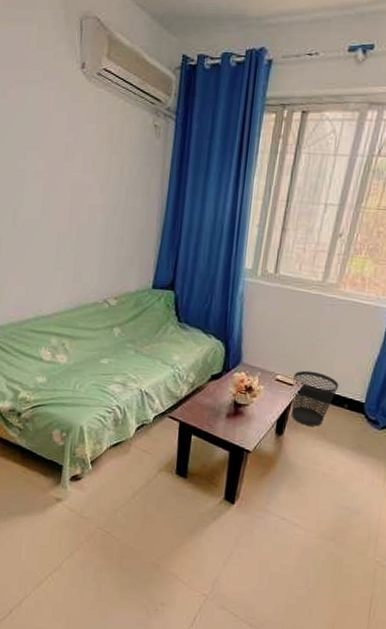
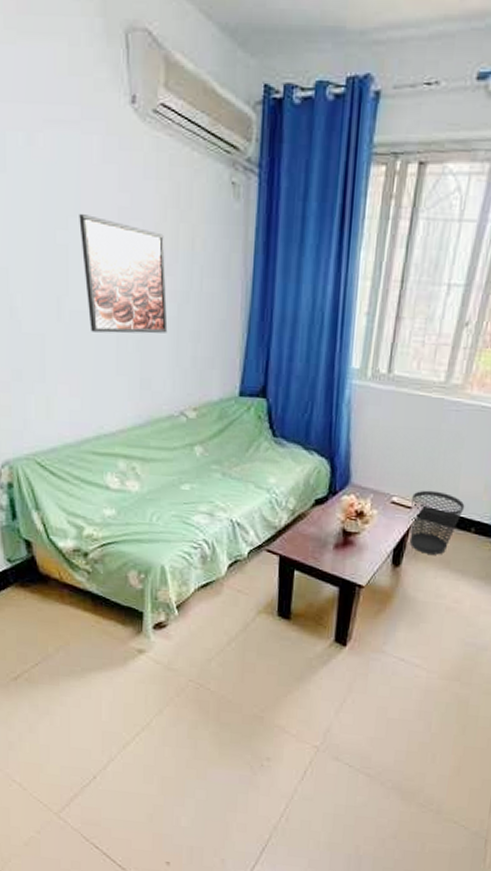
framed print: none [35,148,100,238] -> present [79,214,168,334]

